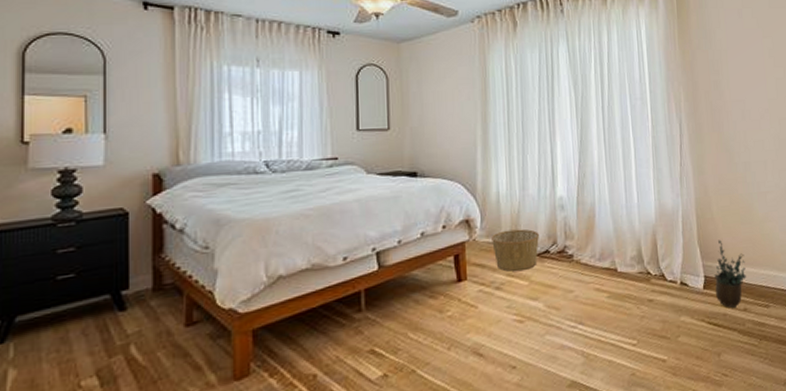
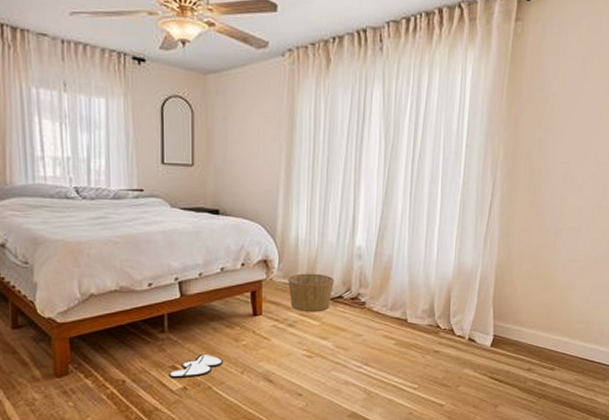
slippers: none [367,331,427,366] -> present [169,353,223,379]
potted plant: present [715,240,746,308] -> none [502,302,539,367]

